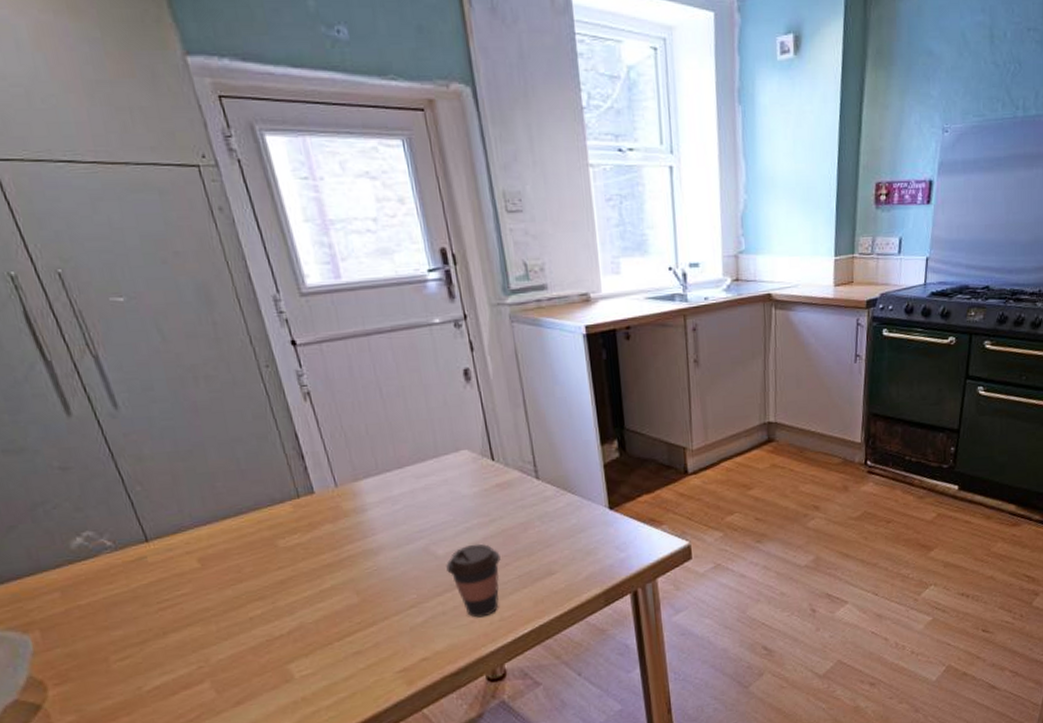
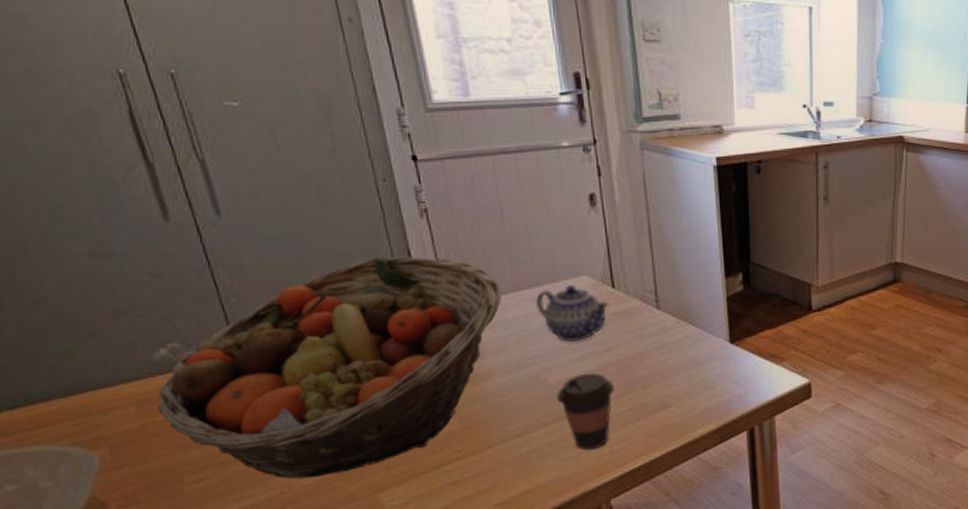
fruit basket: none [79,439,387,654] -> present [157,257,502,479]
teapot: none [420,459,490,515] -> present [536,285,609,342]

